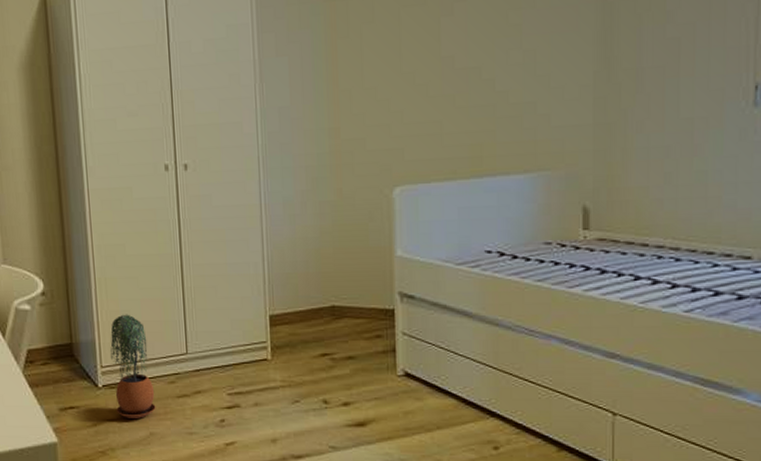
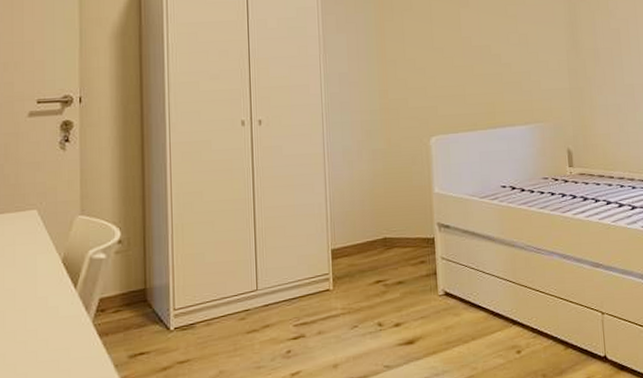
potted plant: present [110,314,156,418] -> none [184,256,226,359]

